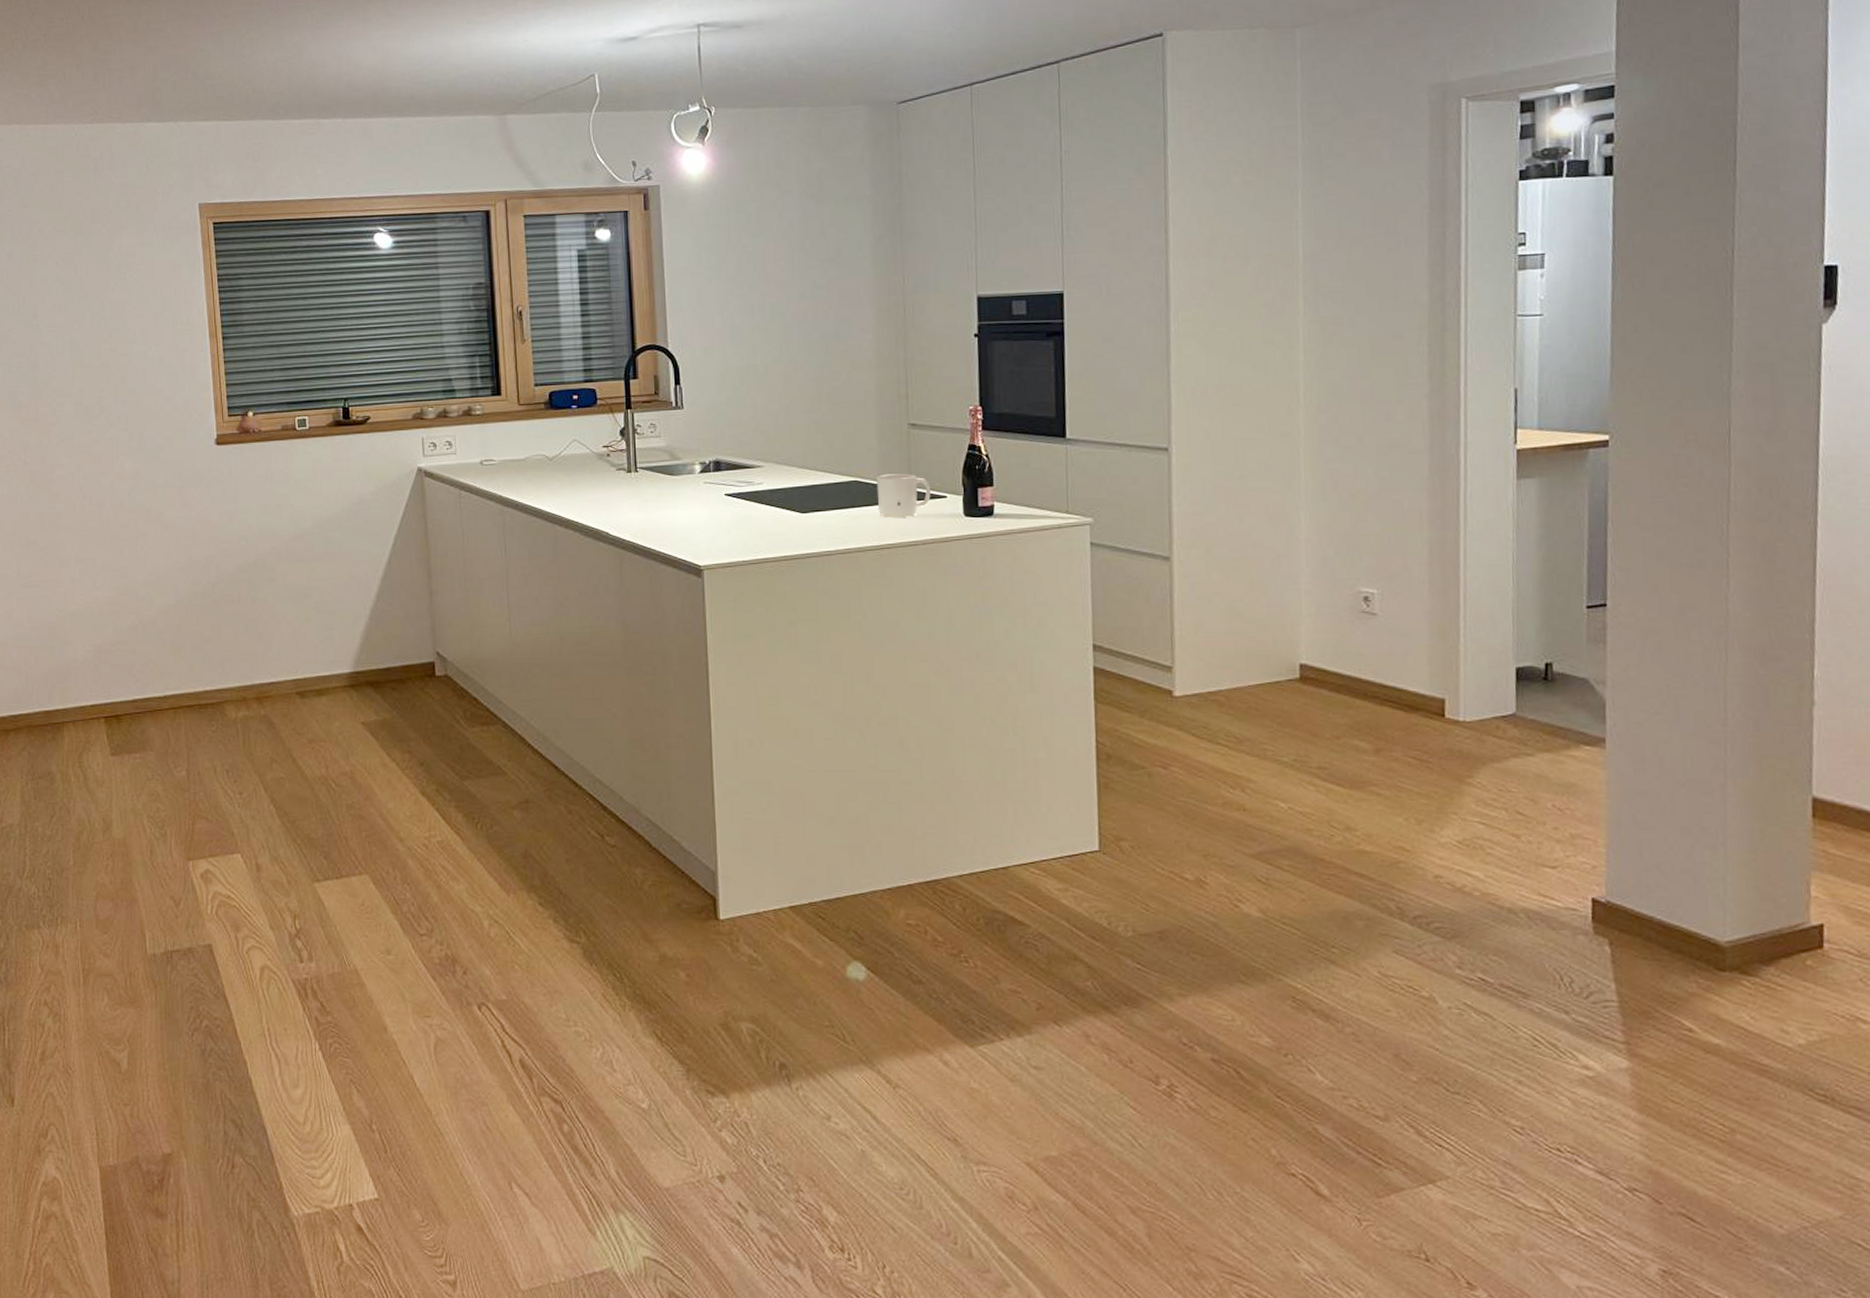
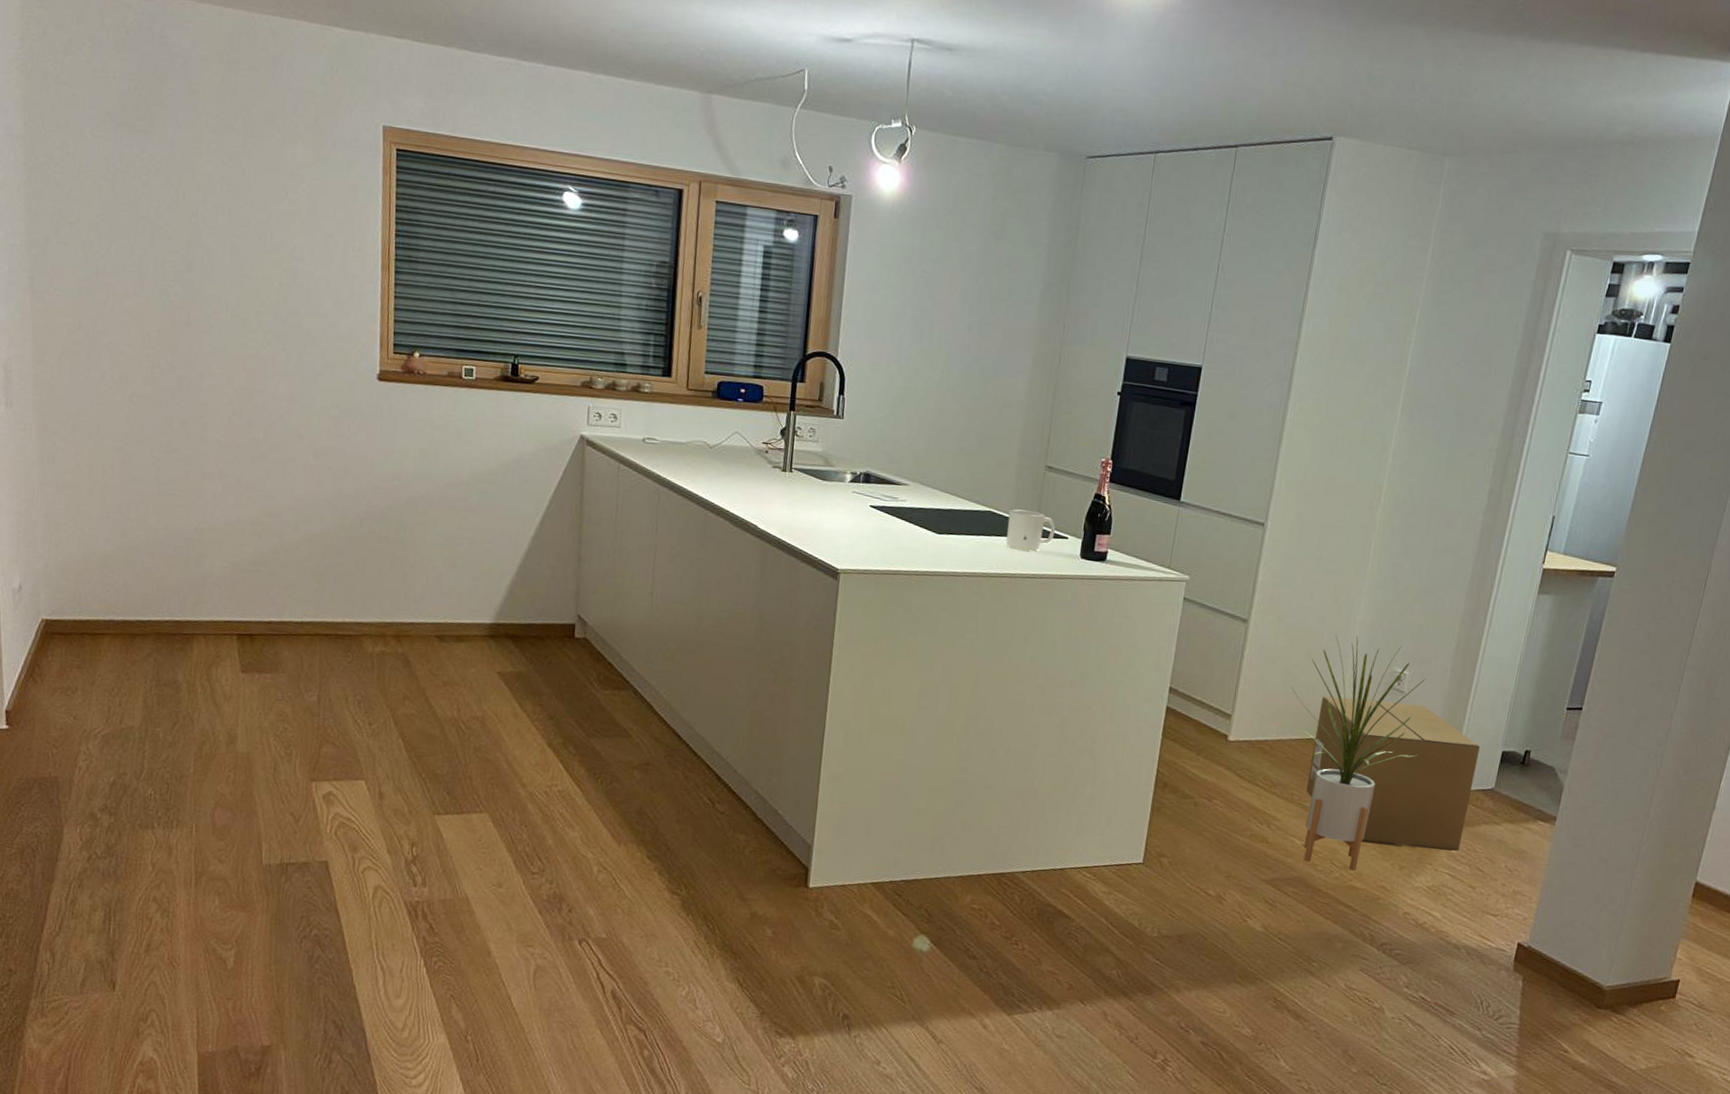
house plant: none [1237,557,1411,832] -> present [1291,636,1426,871]
box: none [1277,626,1489,797] -> present [1306,696,1480,851]

